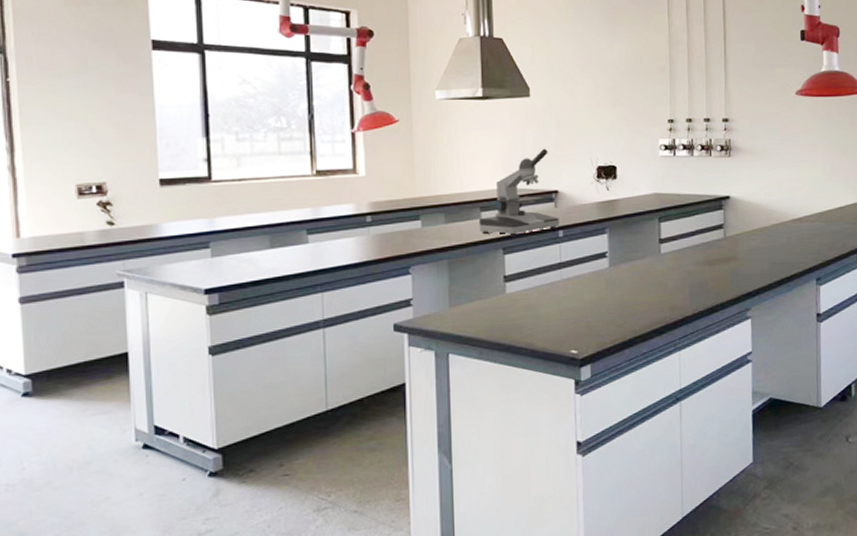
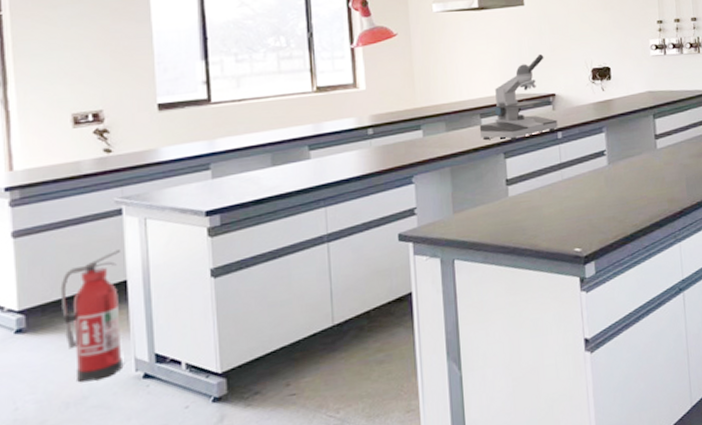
fire extinguisher: none [65,322,124,447] -> present [60,250,124,382]

